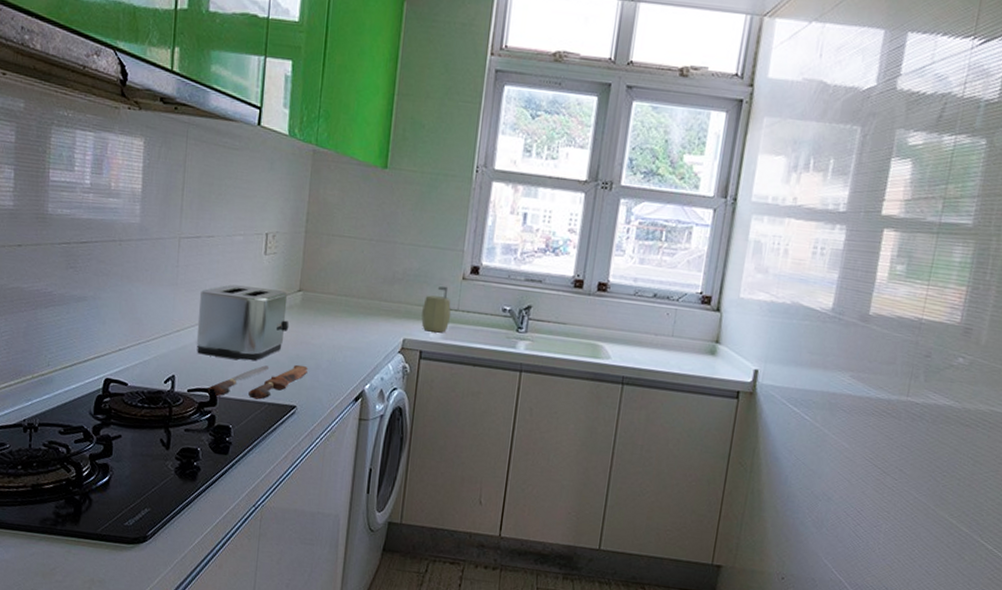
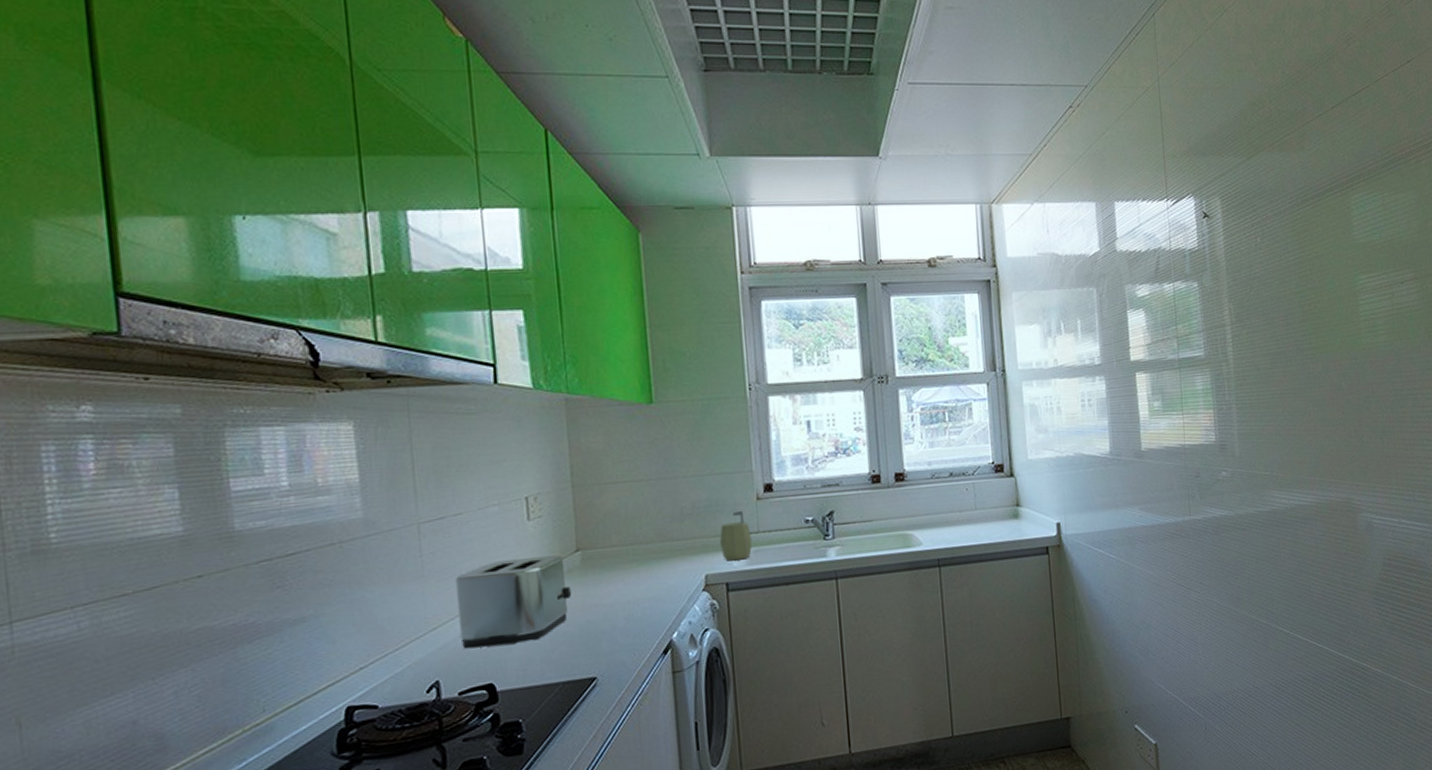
knife: present [207,364,308,400] -> none [484,630,603,692]

